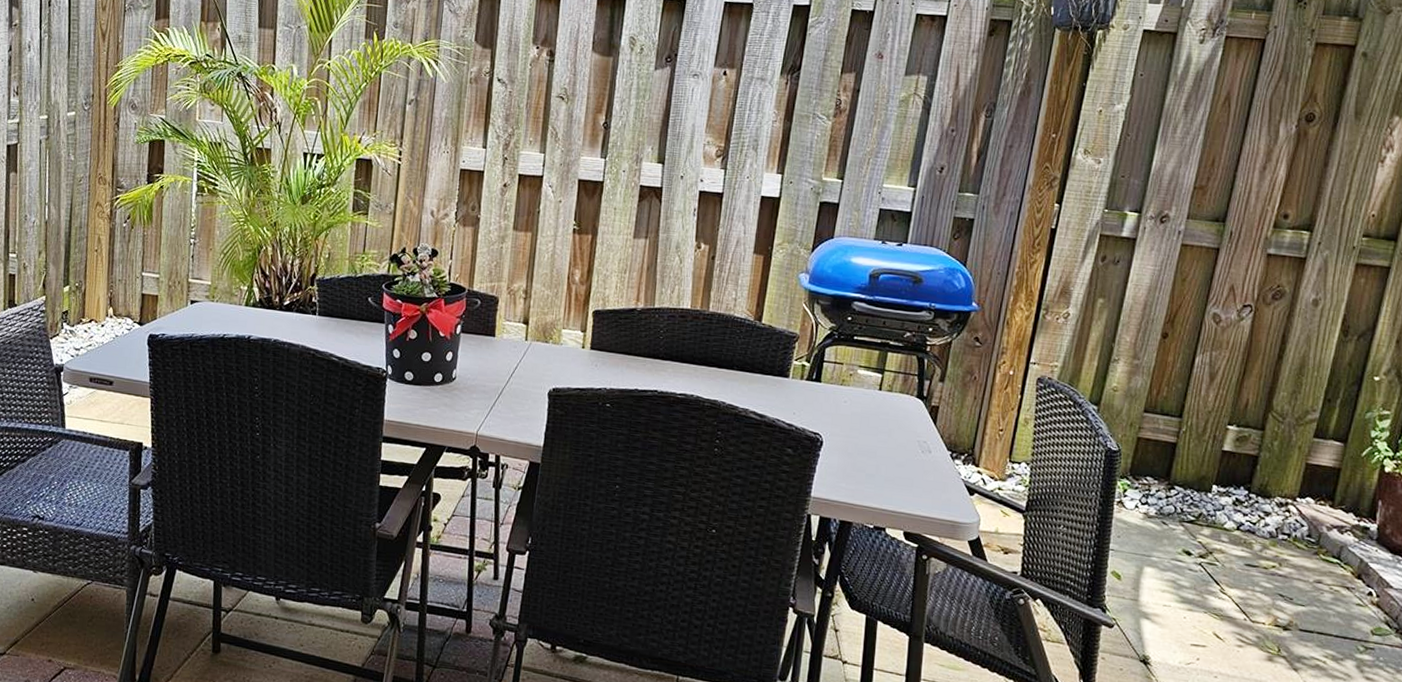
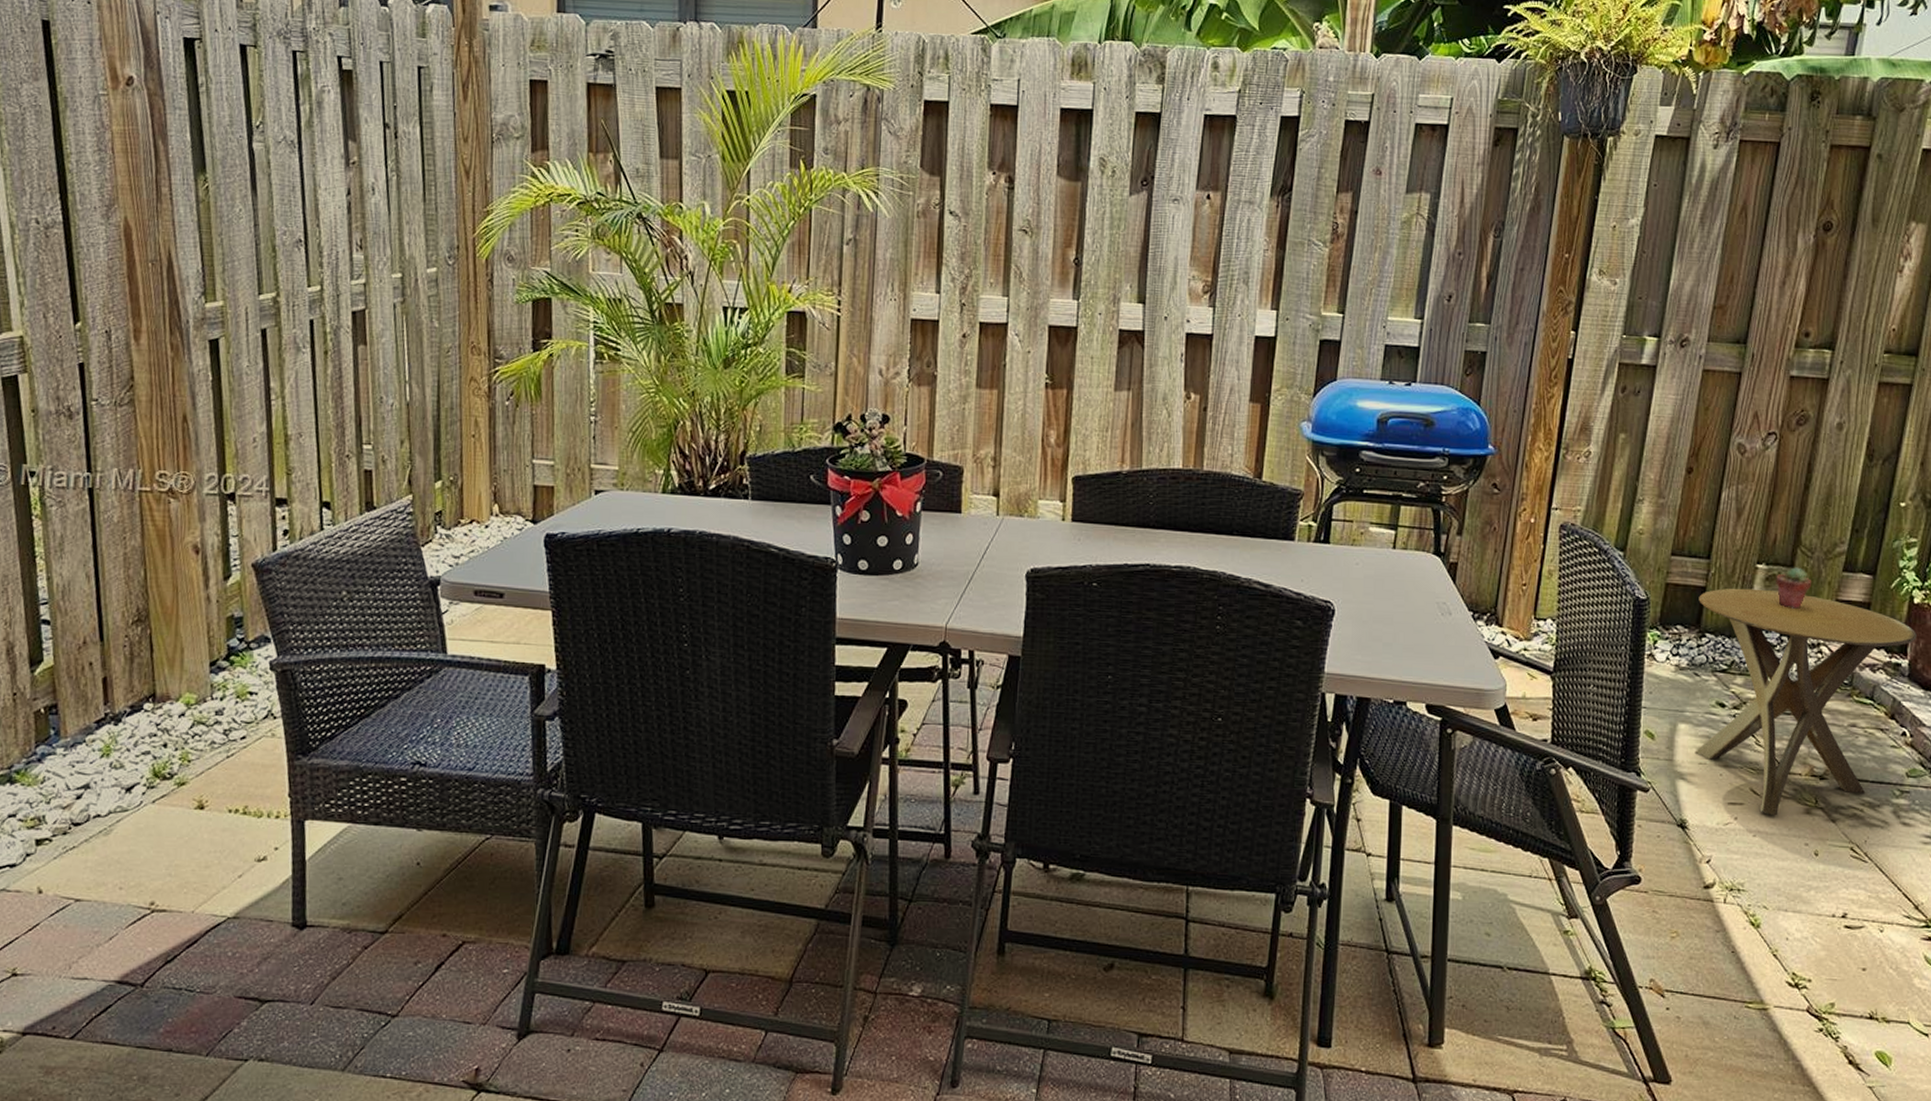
side table: none [1159,446,1387,661] -> present [1694,588,1917,816]
potted succulent: none [1246,430,1283,470] -> present [1776,567,1812,609]

